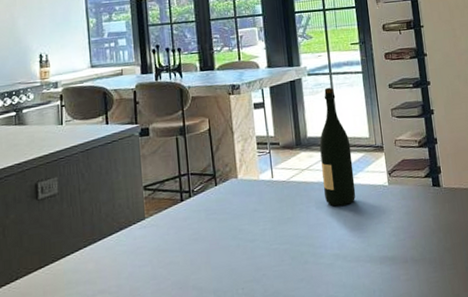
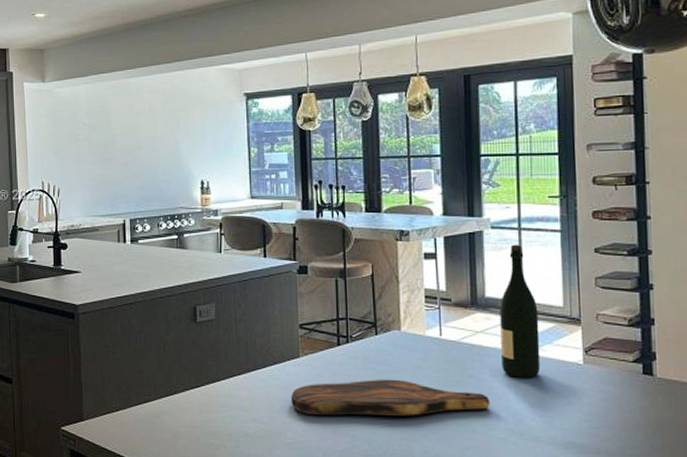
cutting board: none [138,225,318,276] -> present [290,379,491,416]

